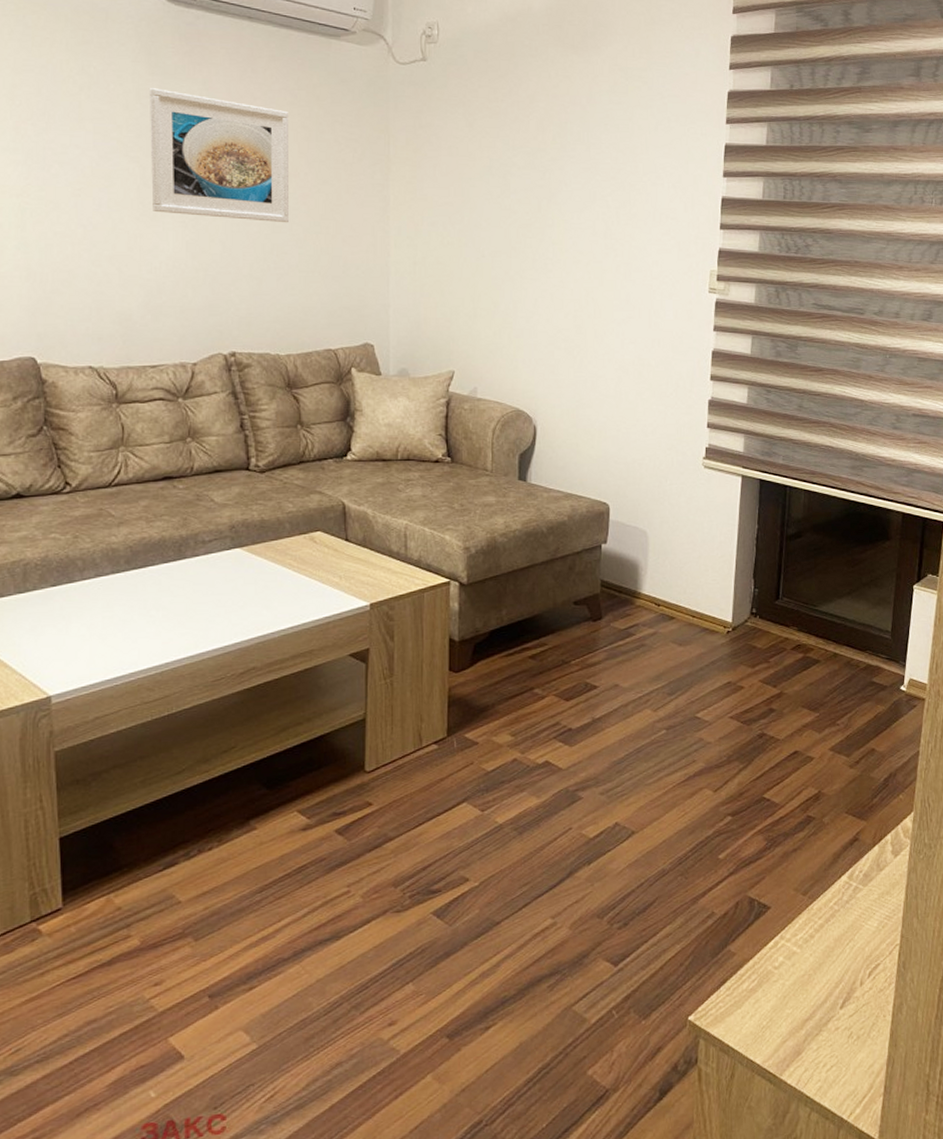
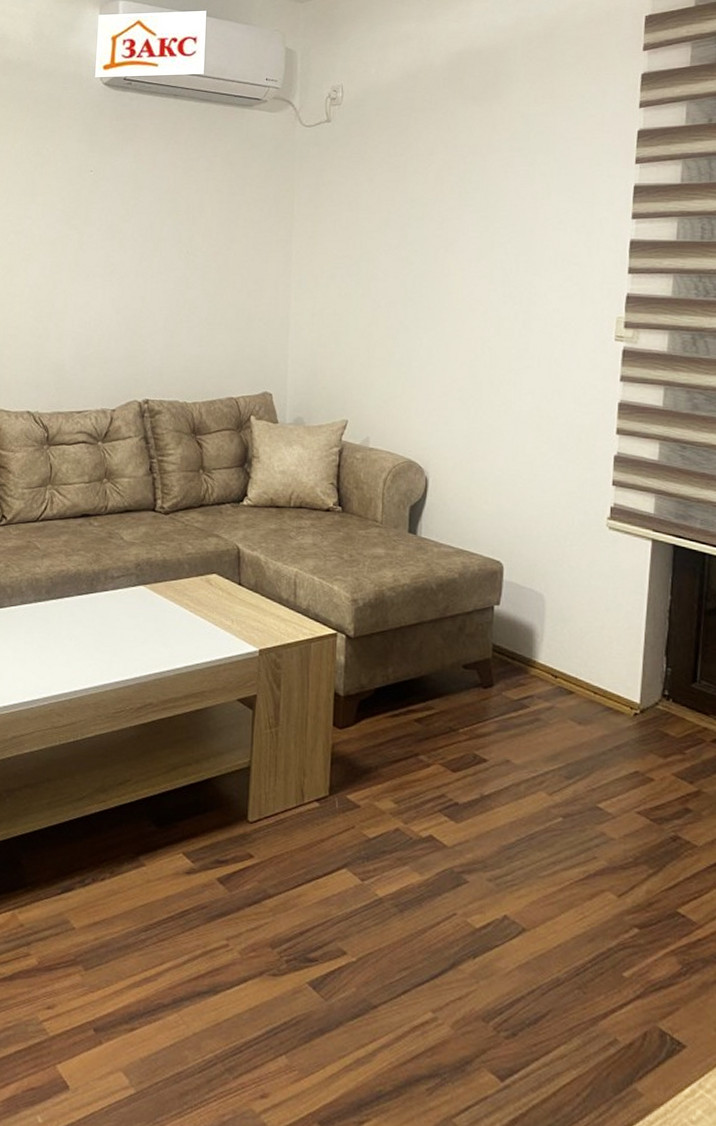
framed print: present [149,88,289,223] -> none [86,163,204,280]

